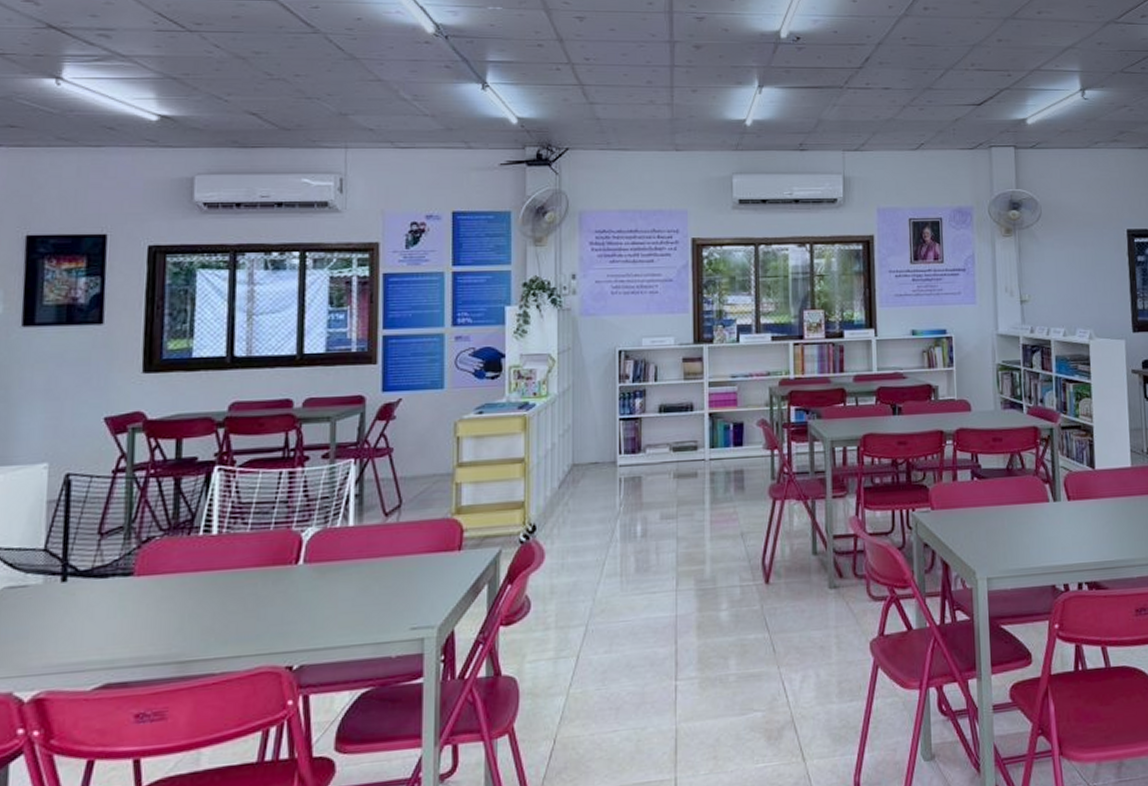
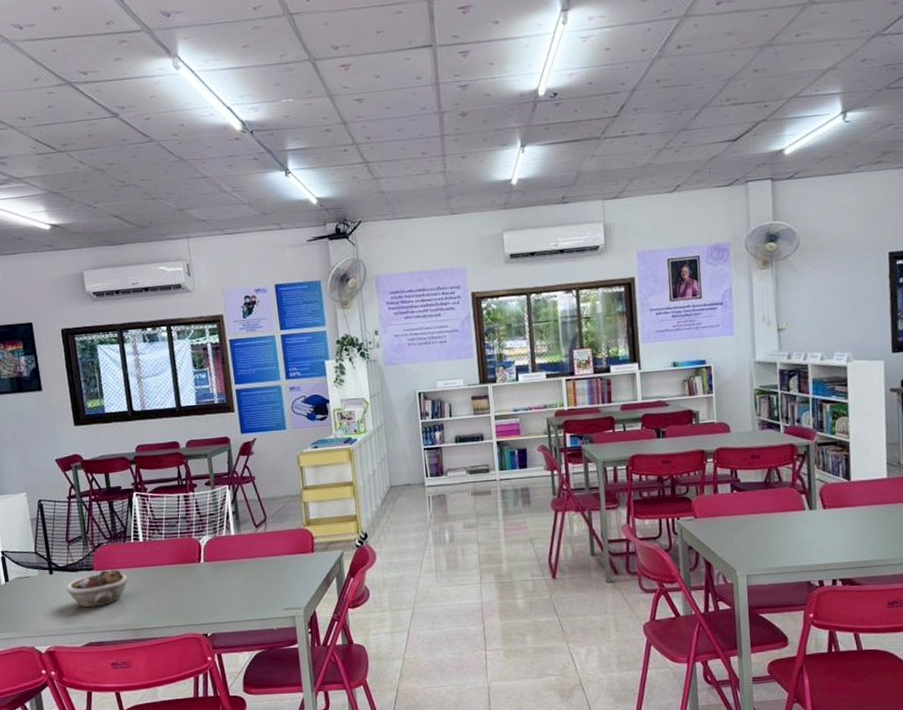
succulent planter: none [82,574,186,631] -> present [65,569,129,608]

